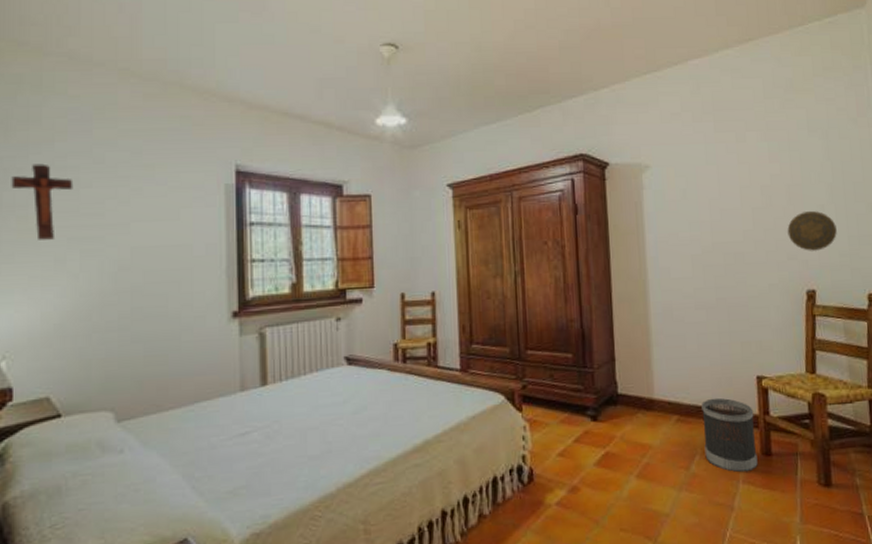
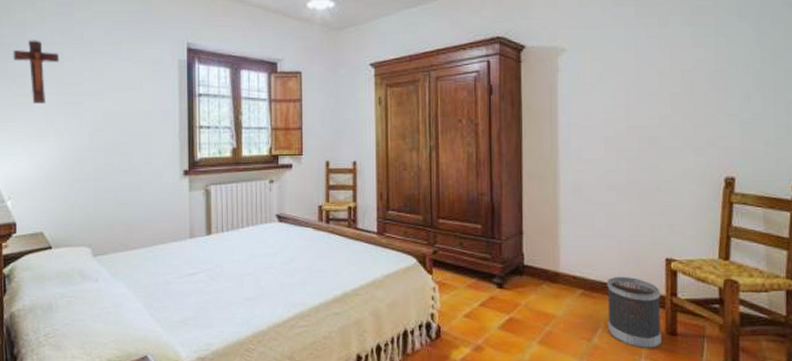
decorative plate: present [787,210,837,251] -> none [708,97,763,138]

